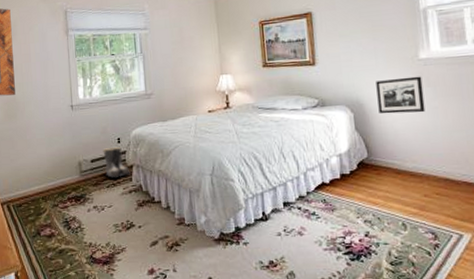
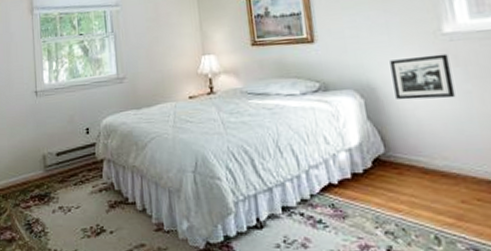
boots: present [103,147,131,178] -> none [69,139,101,174]

